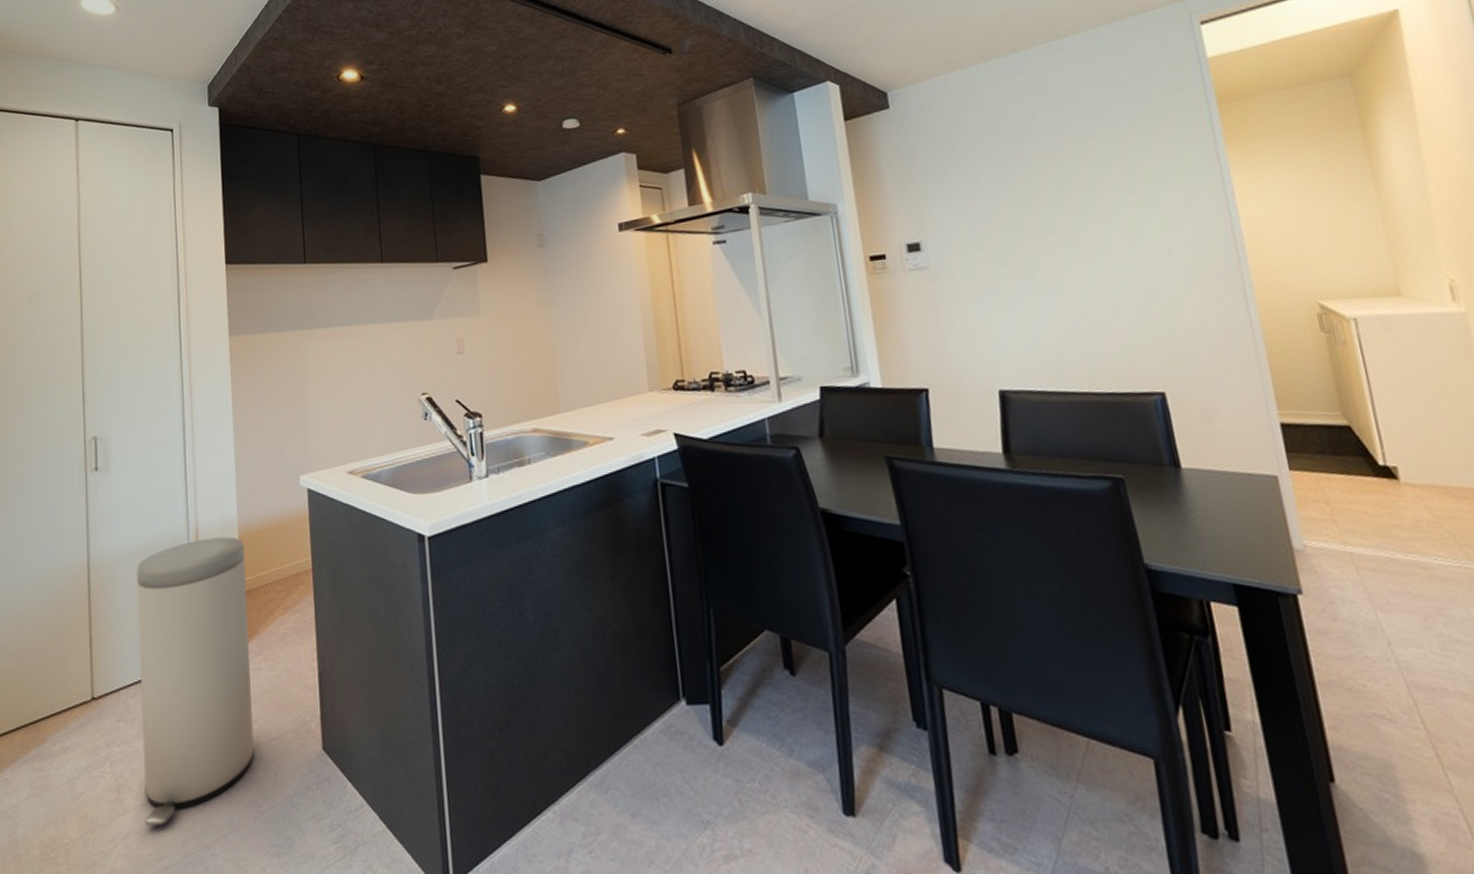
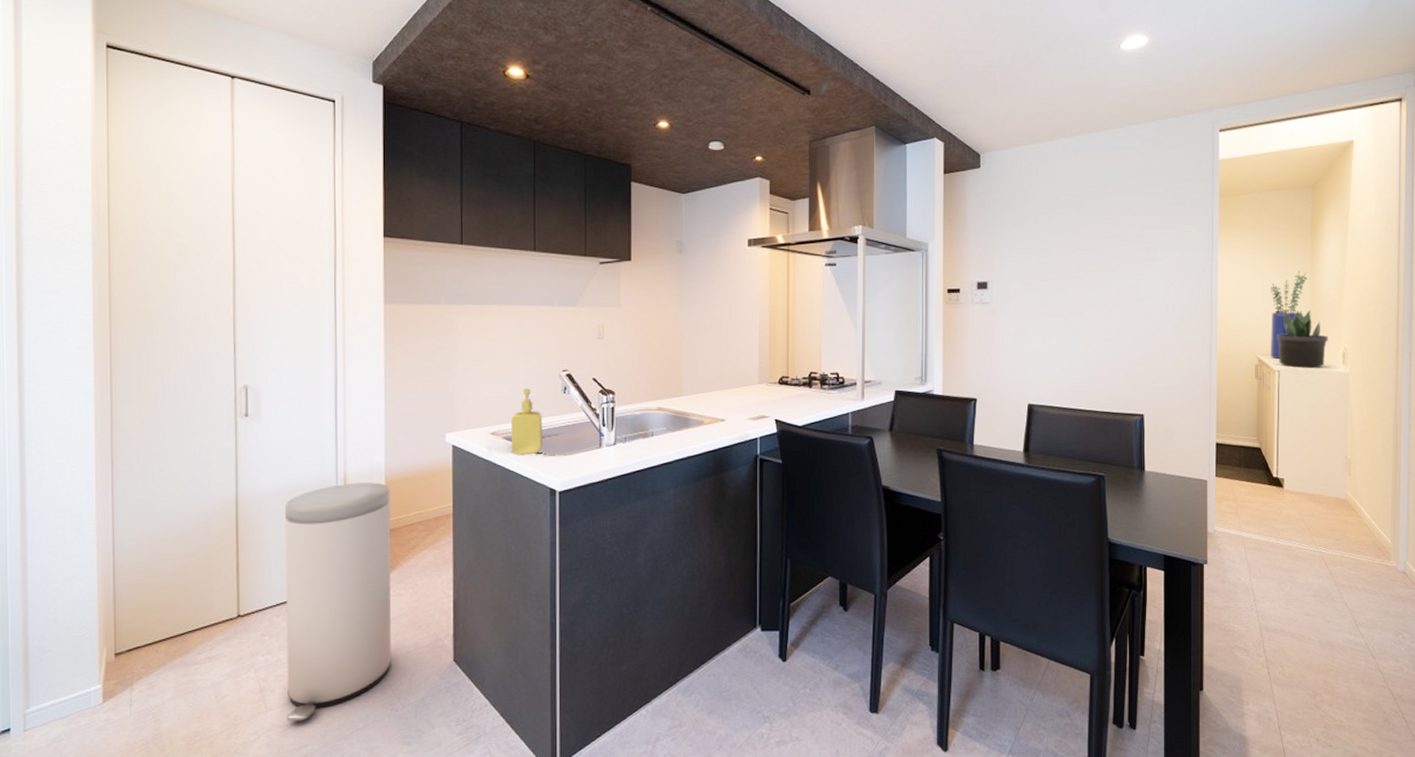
soap dispenser: none [369,417,406,496] -> present [511,388,542,455]
vase: none [1316,184,1371,303] -> present [1270,271,1308,359]
planter: none [1341,234,1424,312] -> present [1277,310,1328,368]

